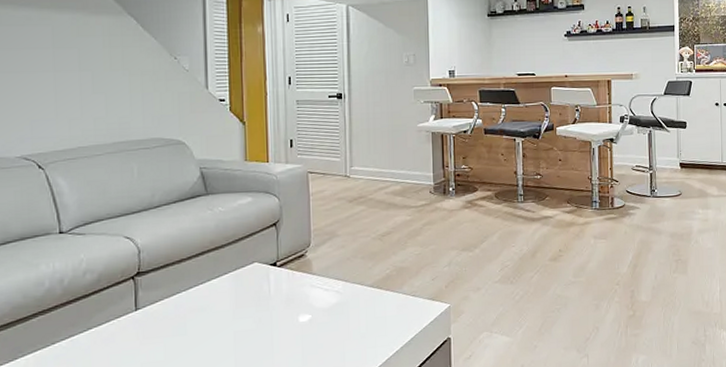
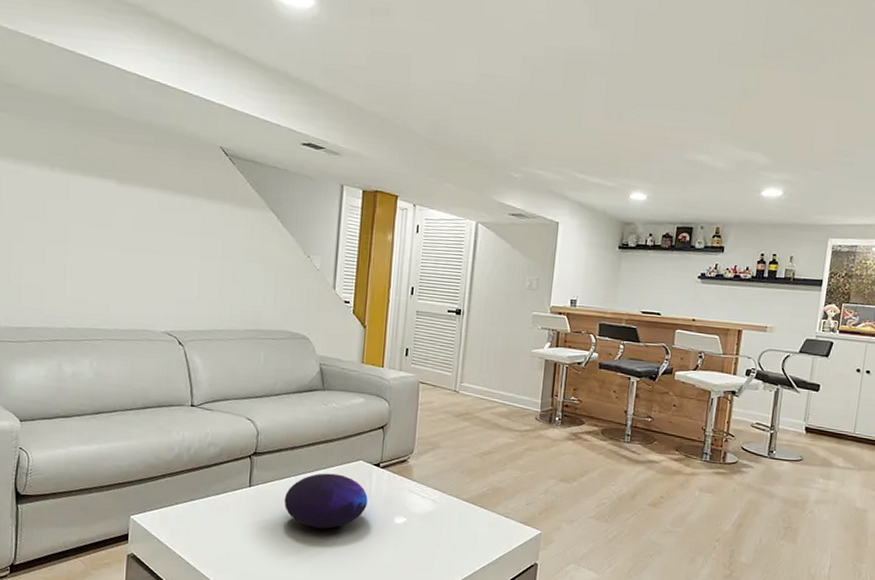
decorative orb: none [176,280,268,343] -> present [284,473,368,529]

